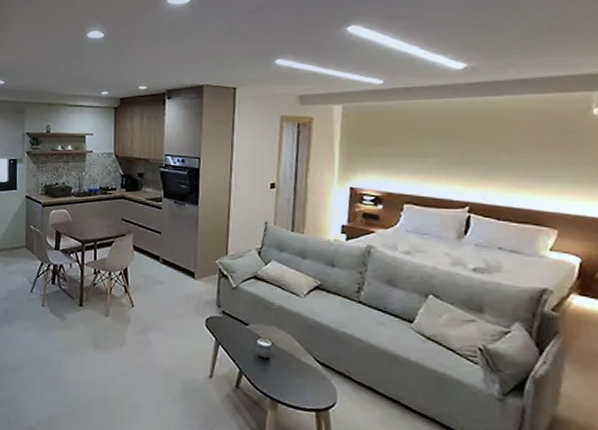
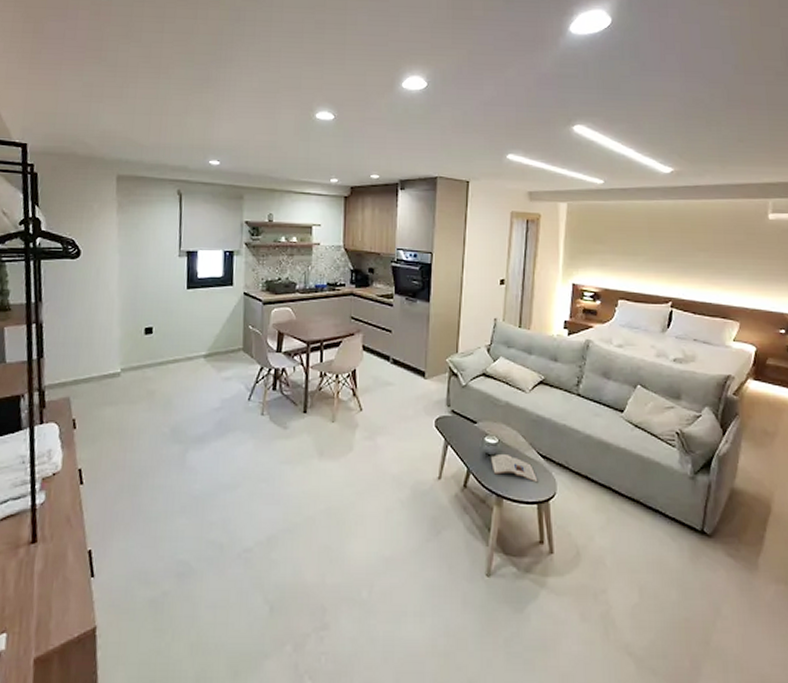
magazine: none [263,357,316,390] -> present [490,453,538,483]

